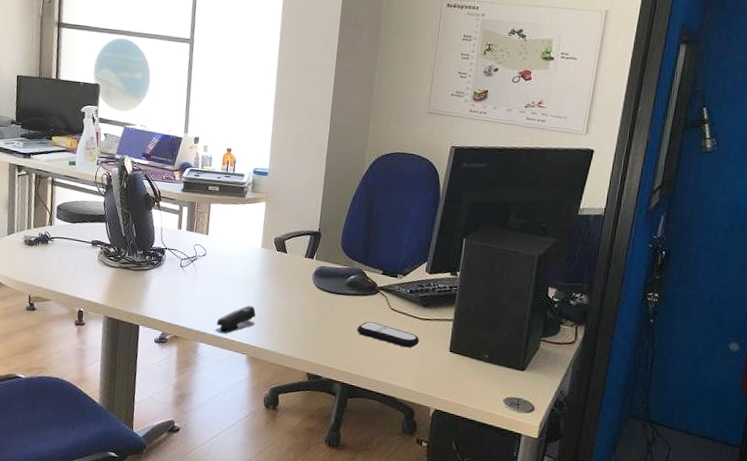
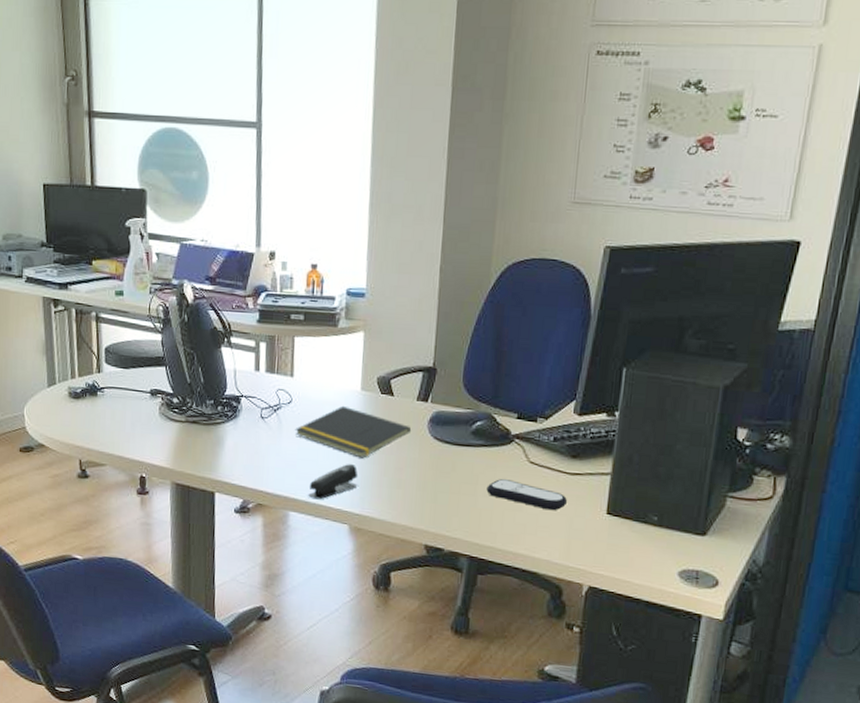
notepad: none [207,259,300,302] -> present [295,405,412,459]

